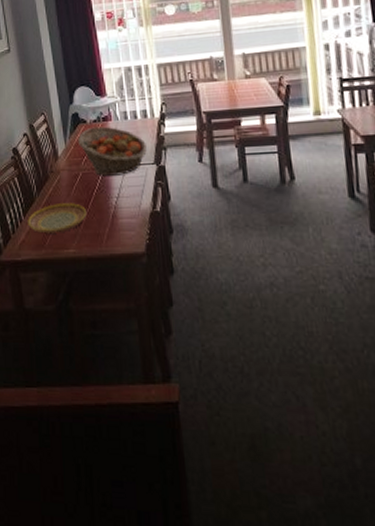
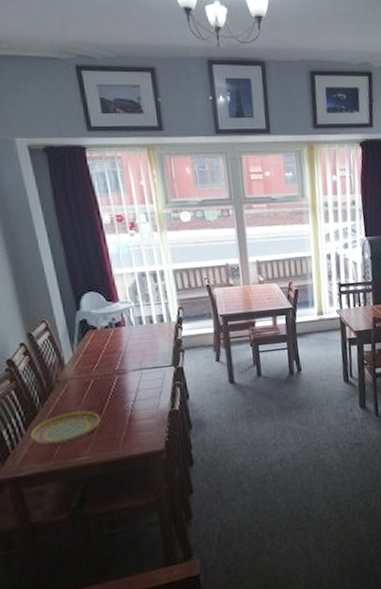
fruit basket: present [78,126,147,176] -> none [87,332,164,382]

